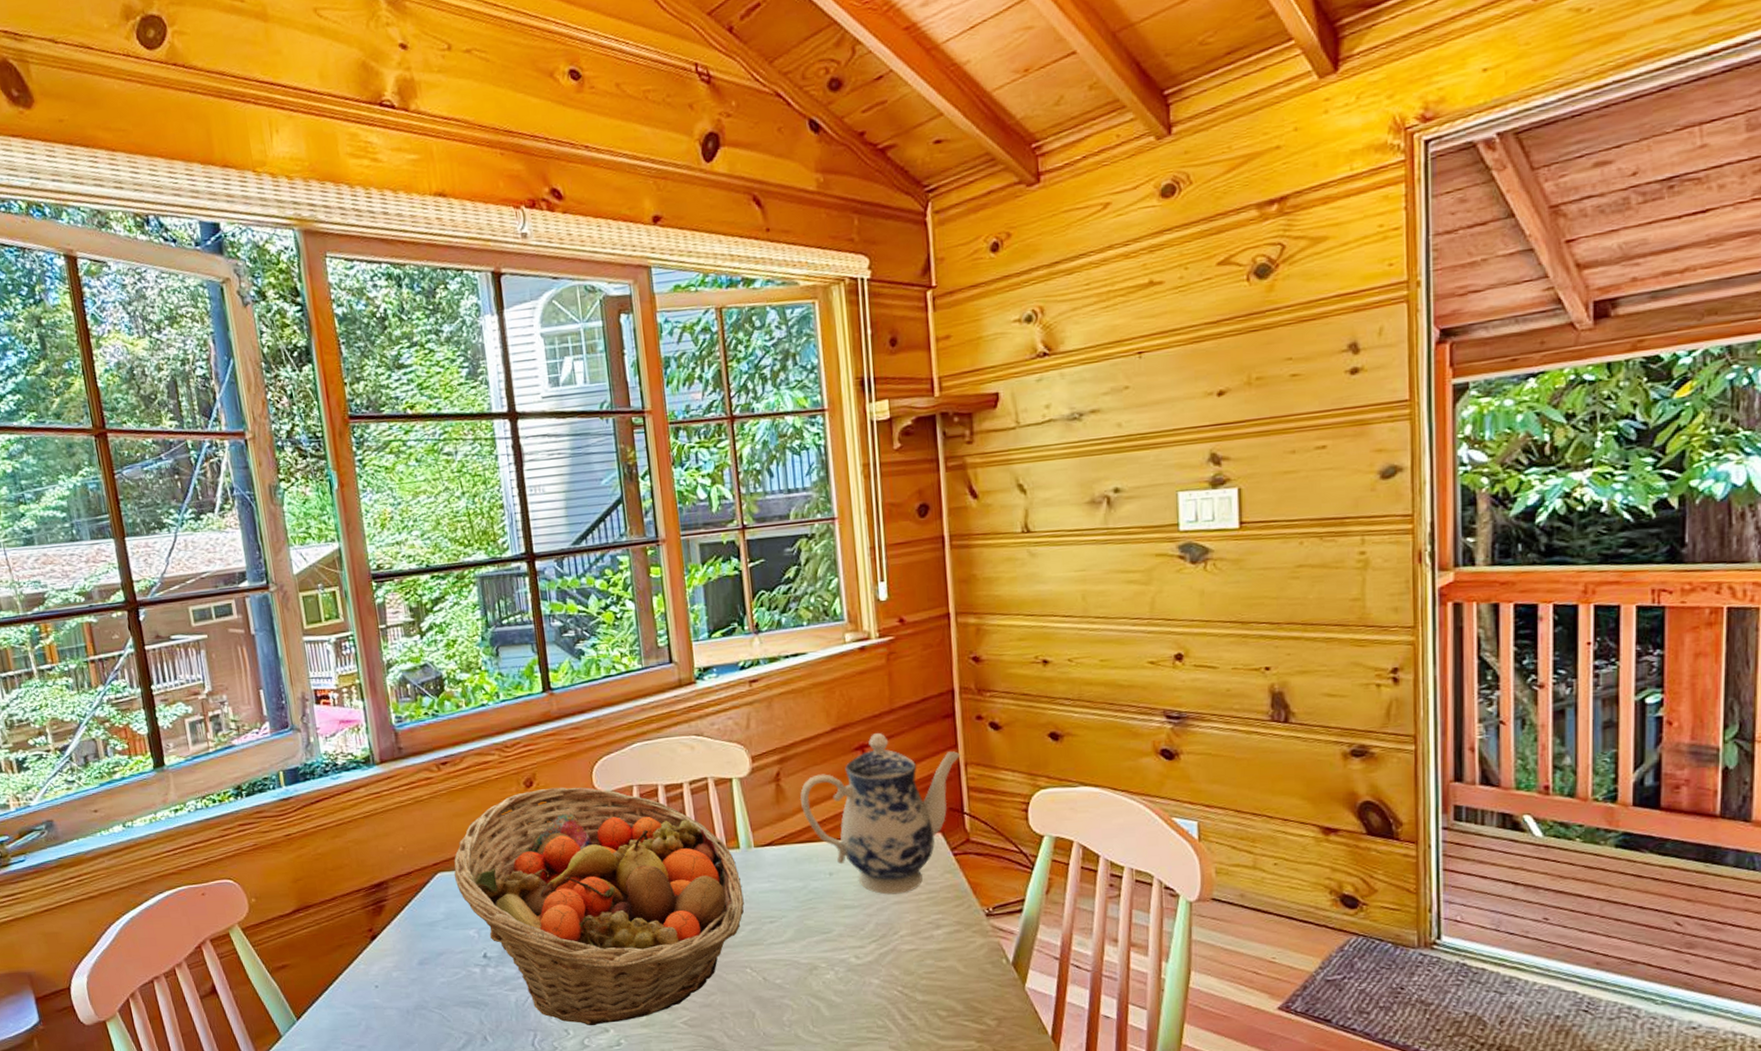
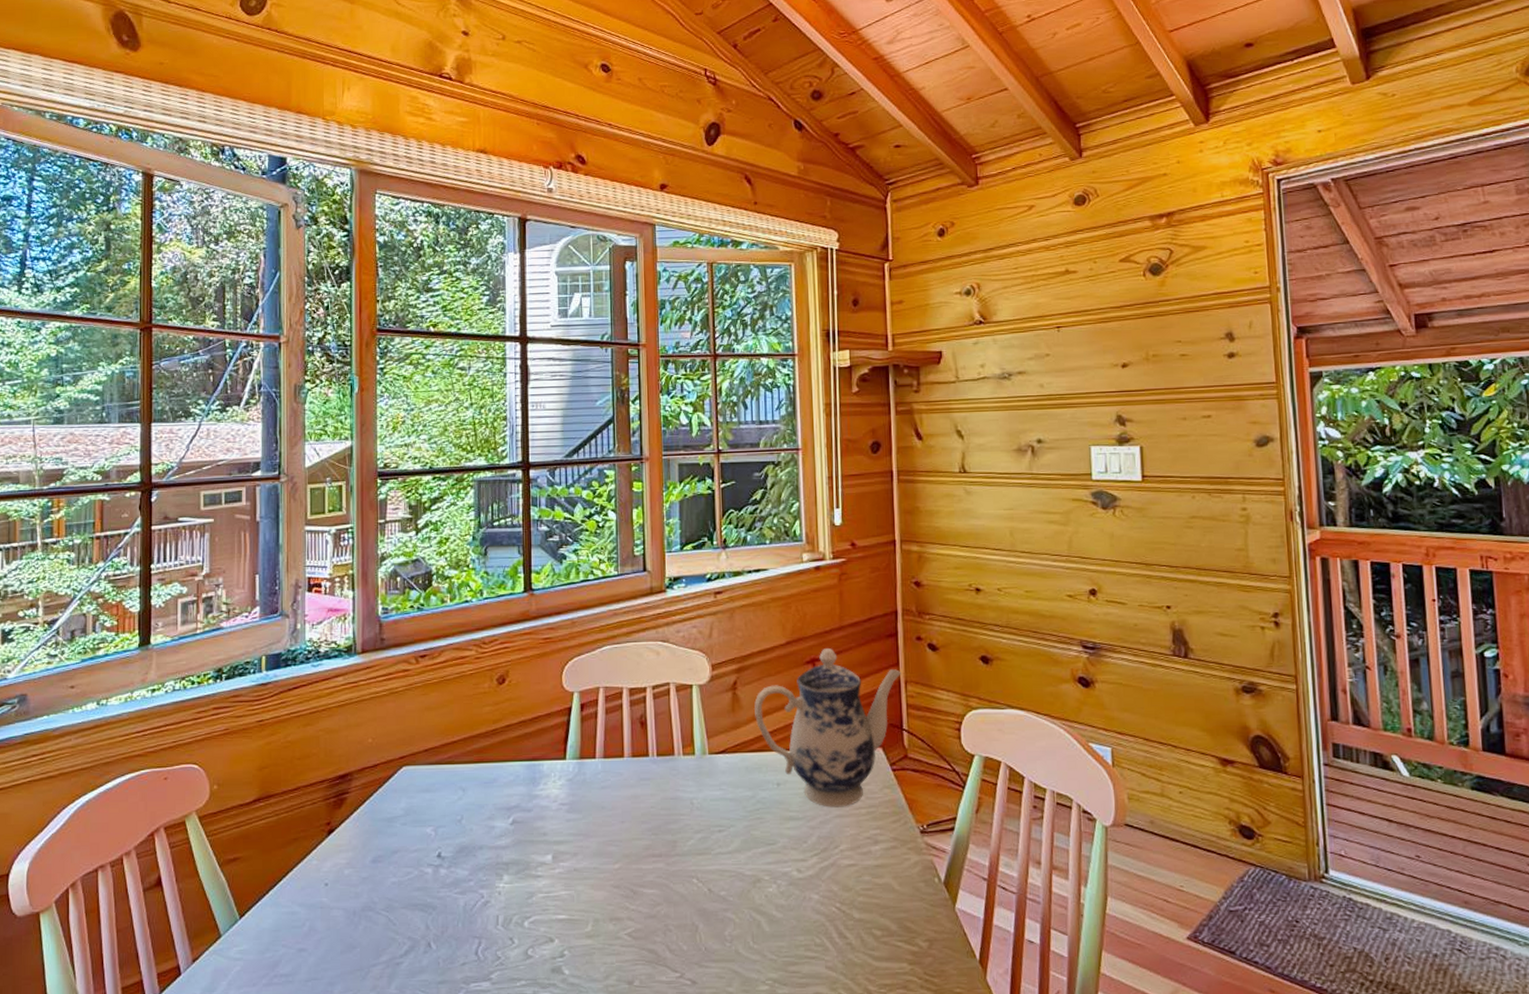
fruit basket: present [454,787,744,1026] -> none [418,685,695,935]

